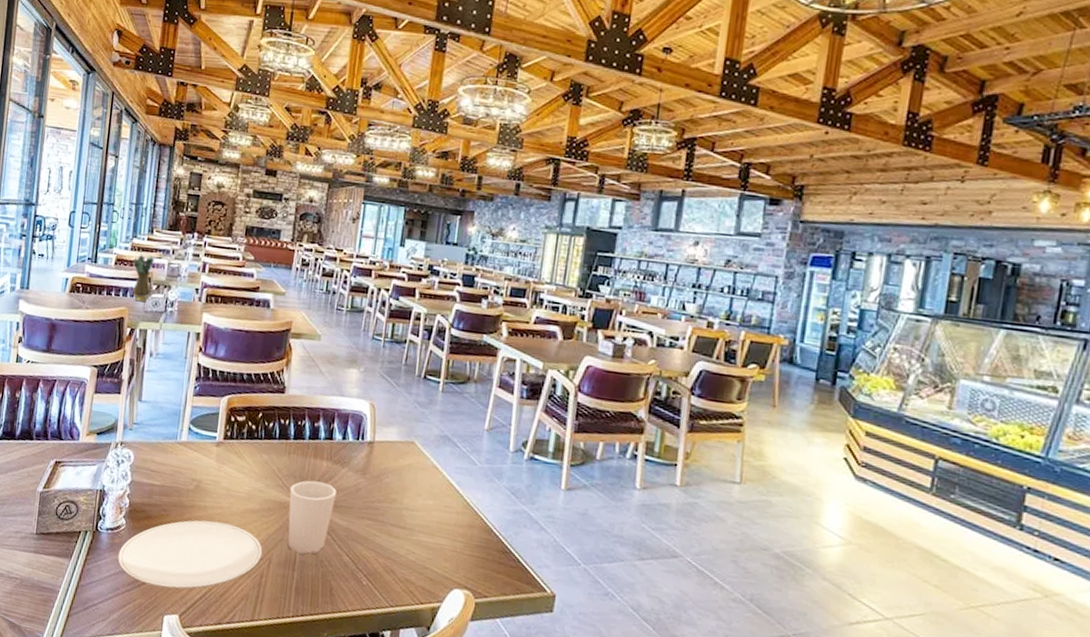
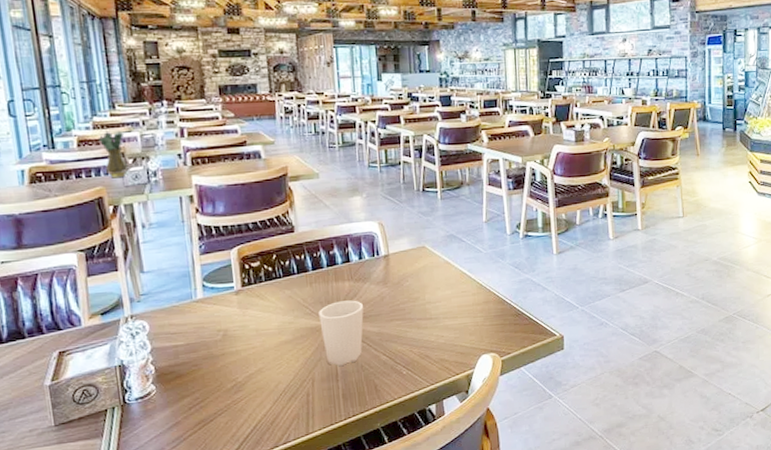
plate: present [118,520,263,590] -> none [155,359,304,436]

